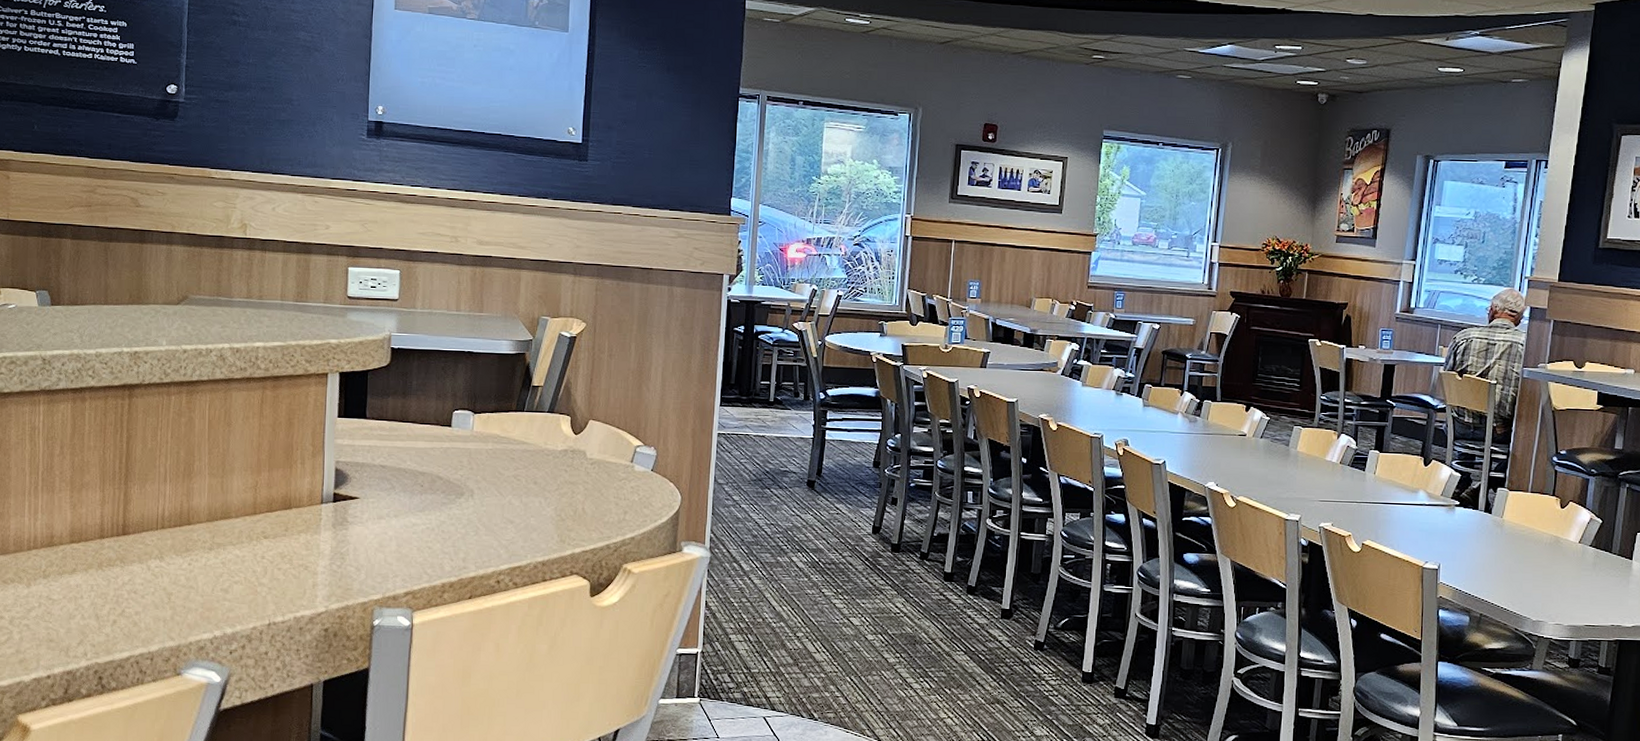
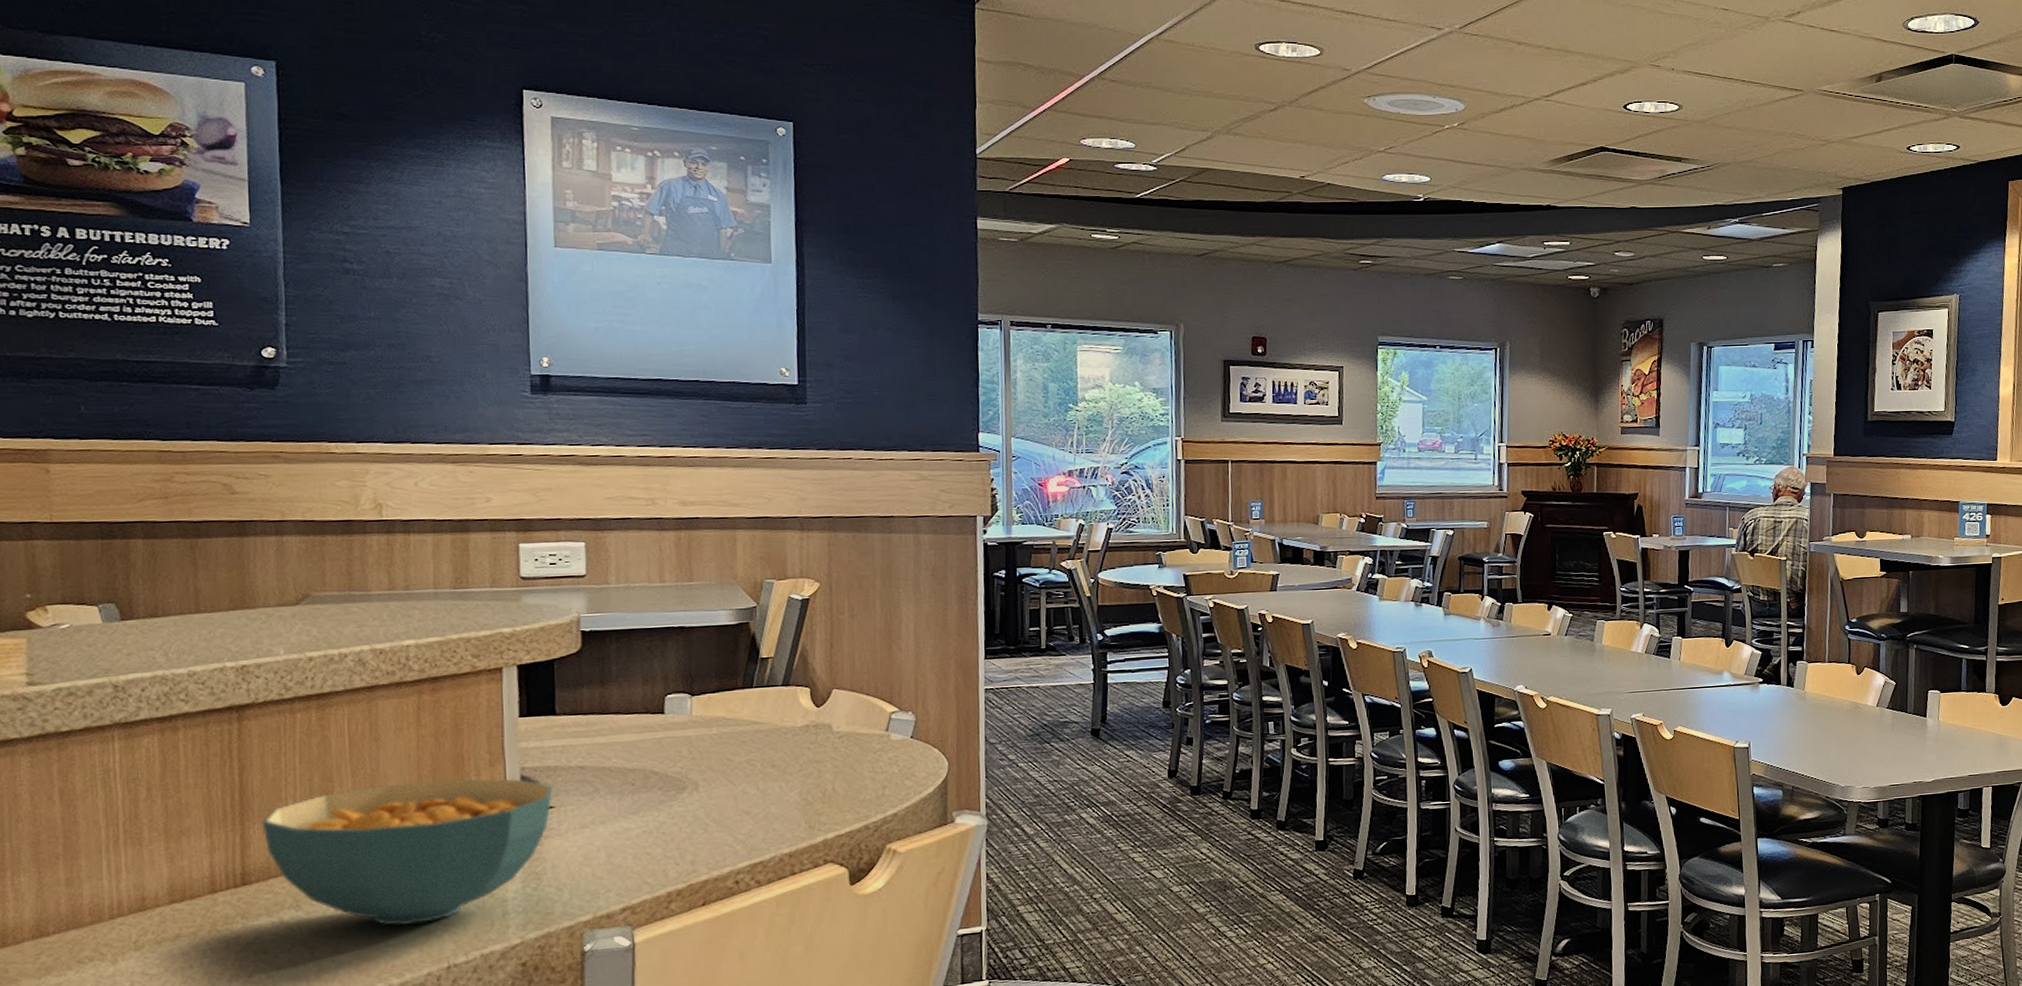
cereal bowl: none [140,463,360,585] -> present [262,778,554,926]

